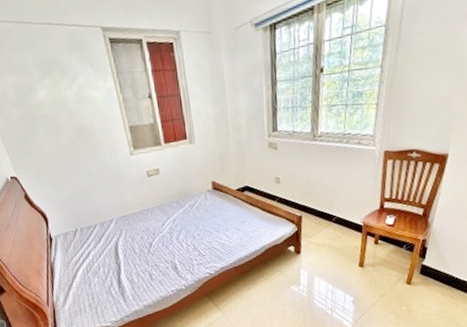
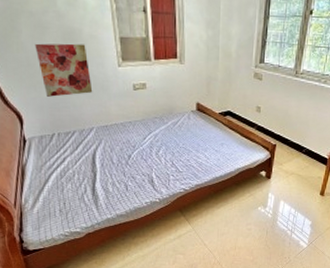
wall art: none [52,138,109,194] -> present [34,43,93,97]

